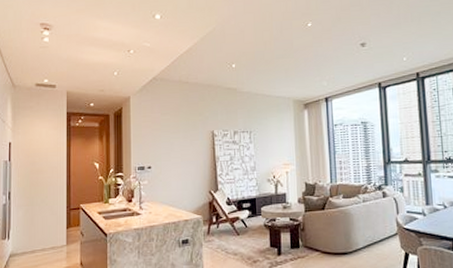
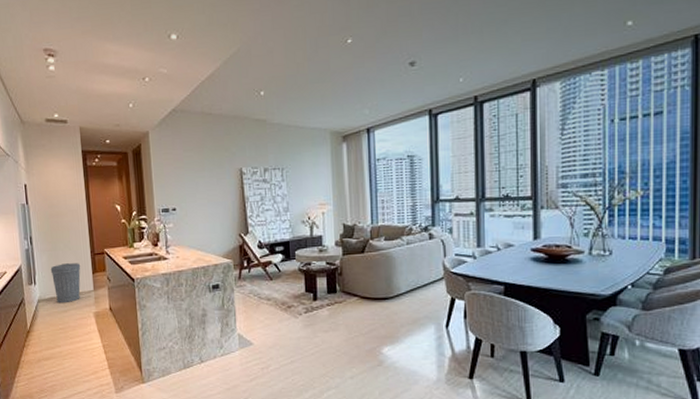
trash can: none [25,218,56,258] -> present [50,263,81,304]

